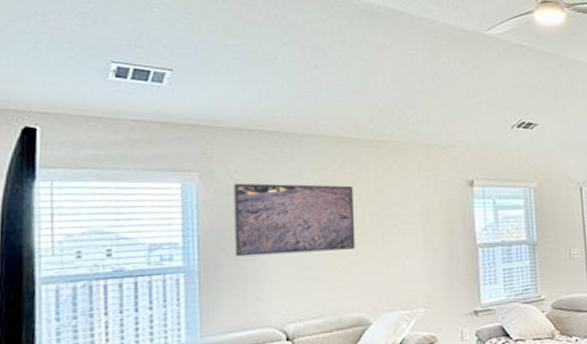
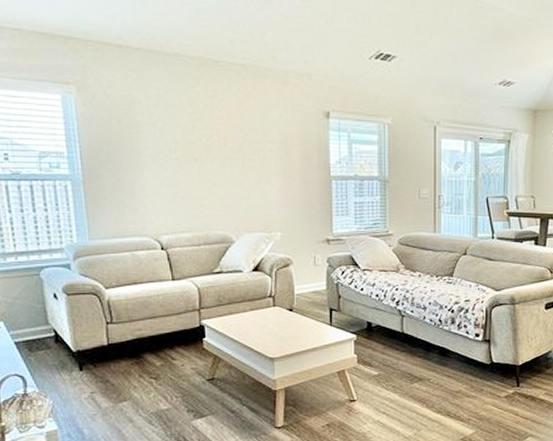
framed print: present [233,183,356,257] -> none [107,98,219,171]

